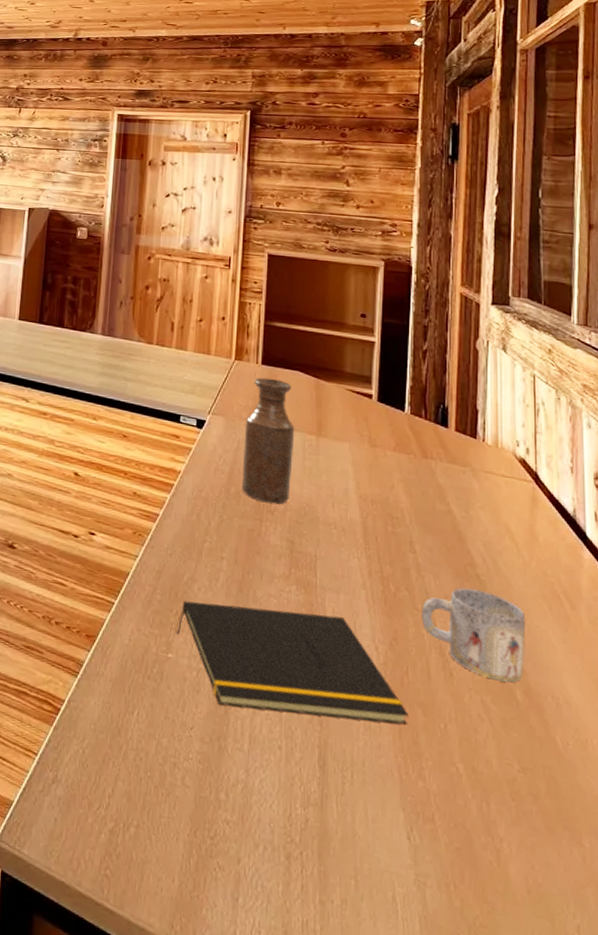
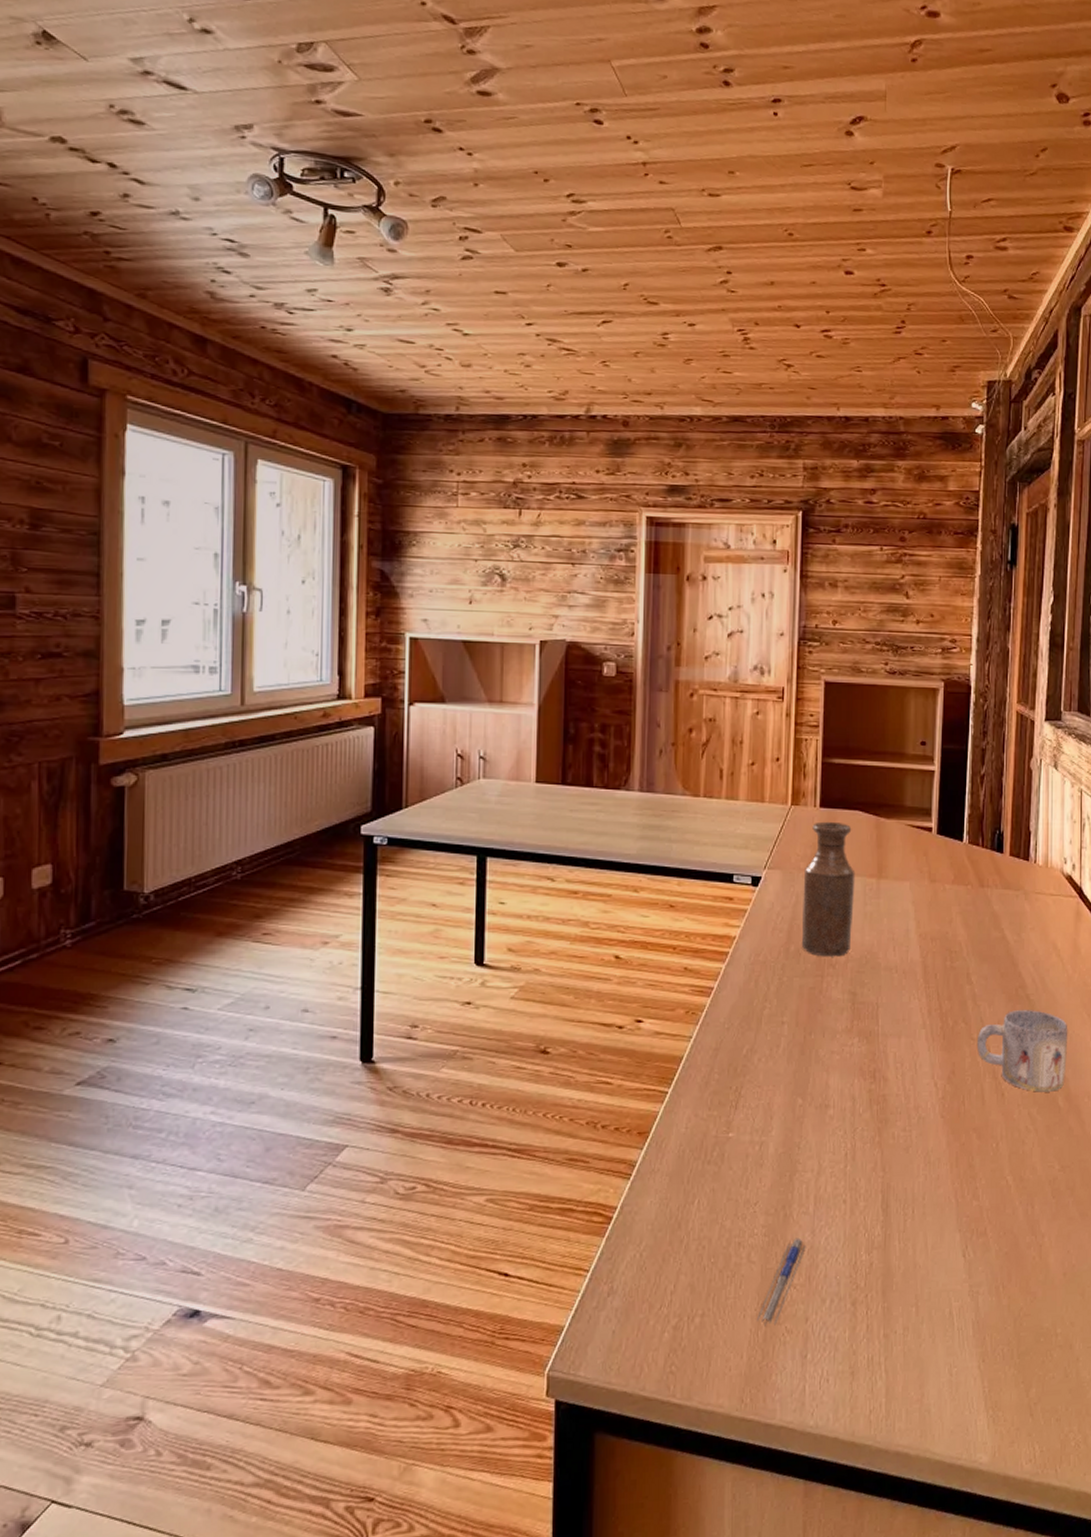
notepad: present [176,600,409,726] -> none [737,1061,965,1174]
pen: none [188,772,240,858] -> present [756,1237,806,1326]

